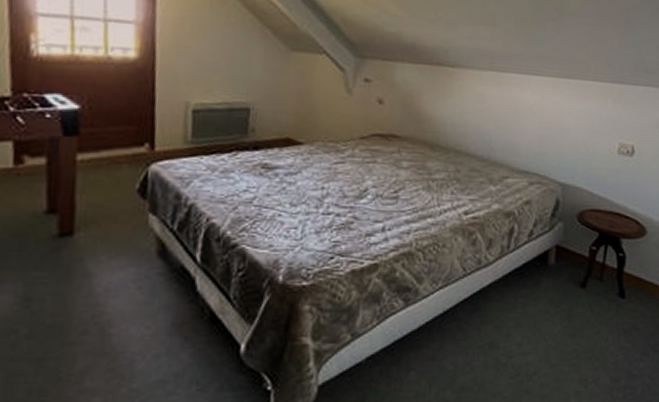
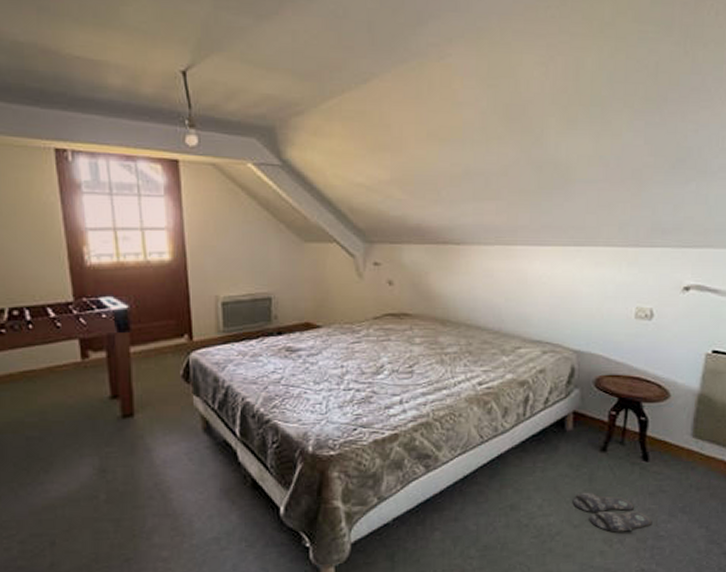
slippers: none [551,329,626,372] -> present [572,492,653,533]

